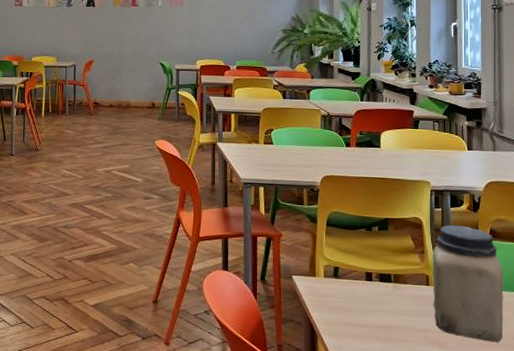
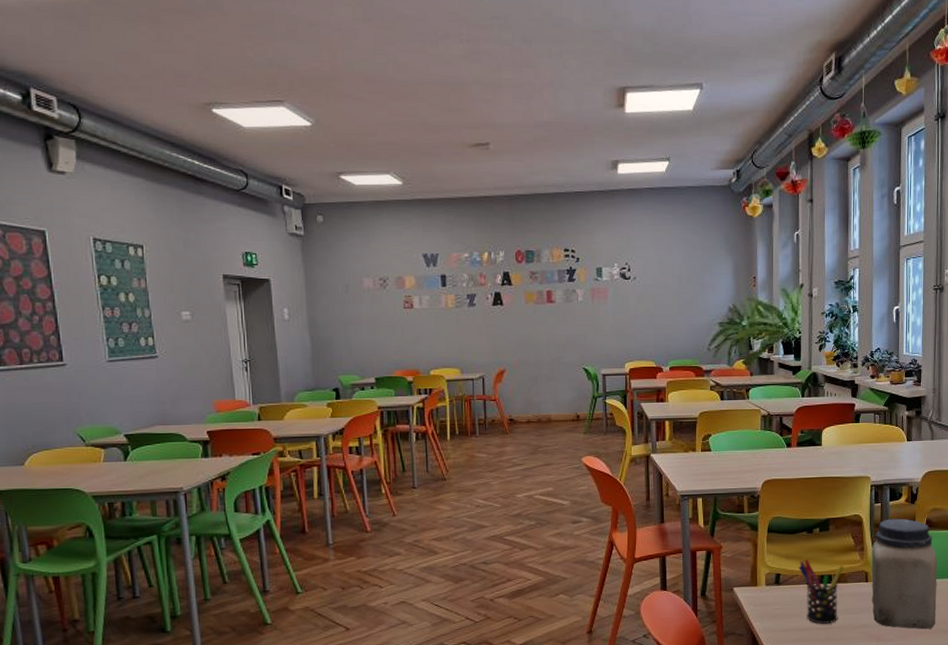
pen holder: none [357,255,404,323] -> present [798,558,844,624]

